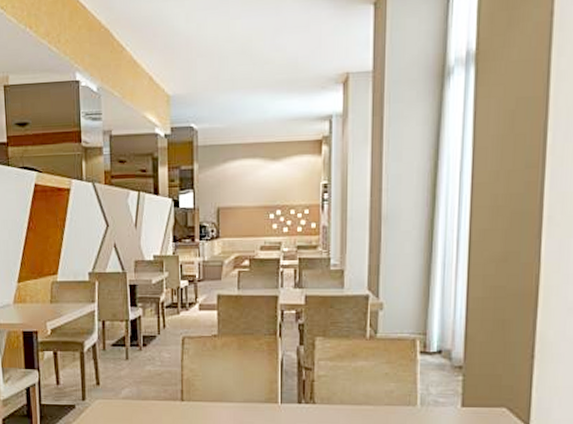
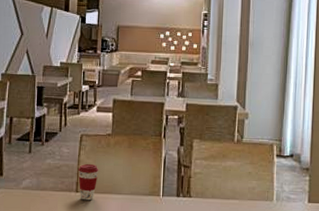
coffee cup: none [181,369,206,410] -> present [77,163,99,201]

